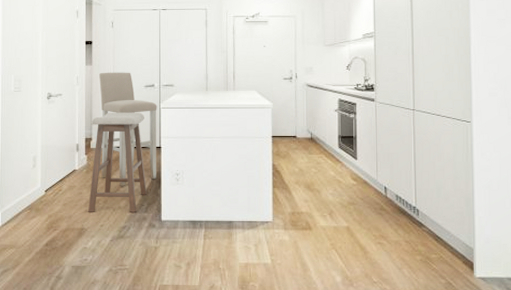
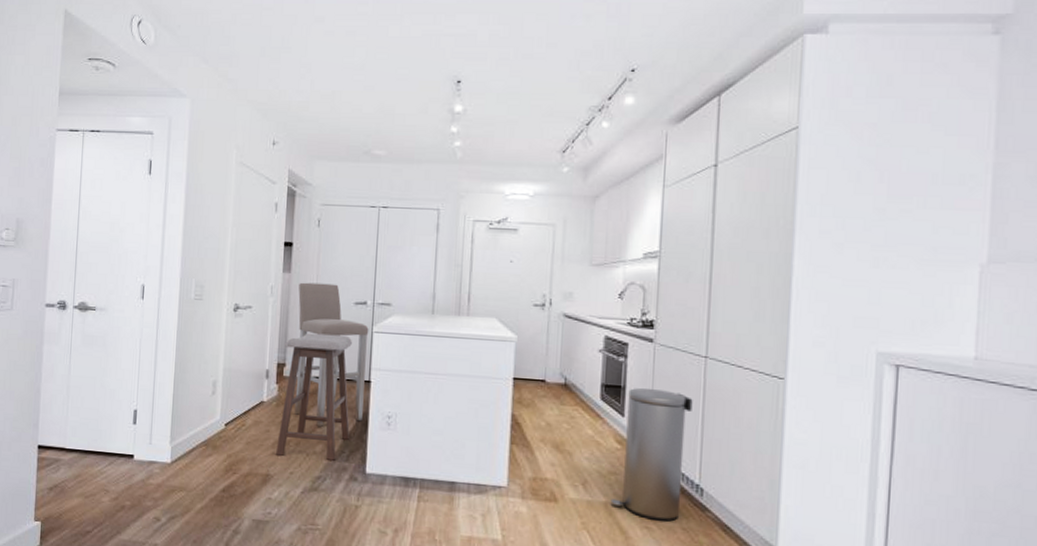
pedal bin: none [351,137,407,237] -> present [610,388,693,522]

